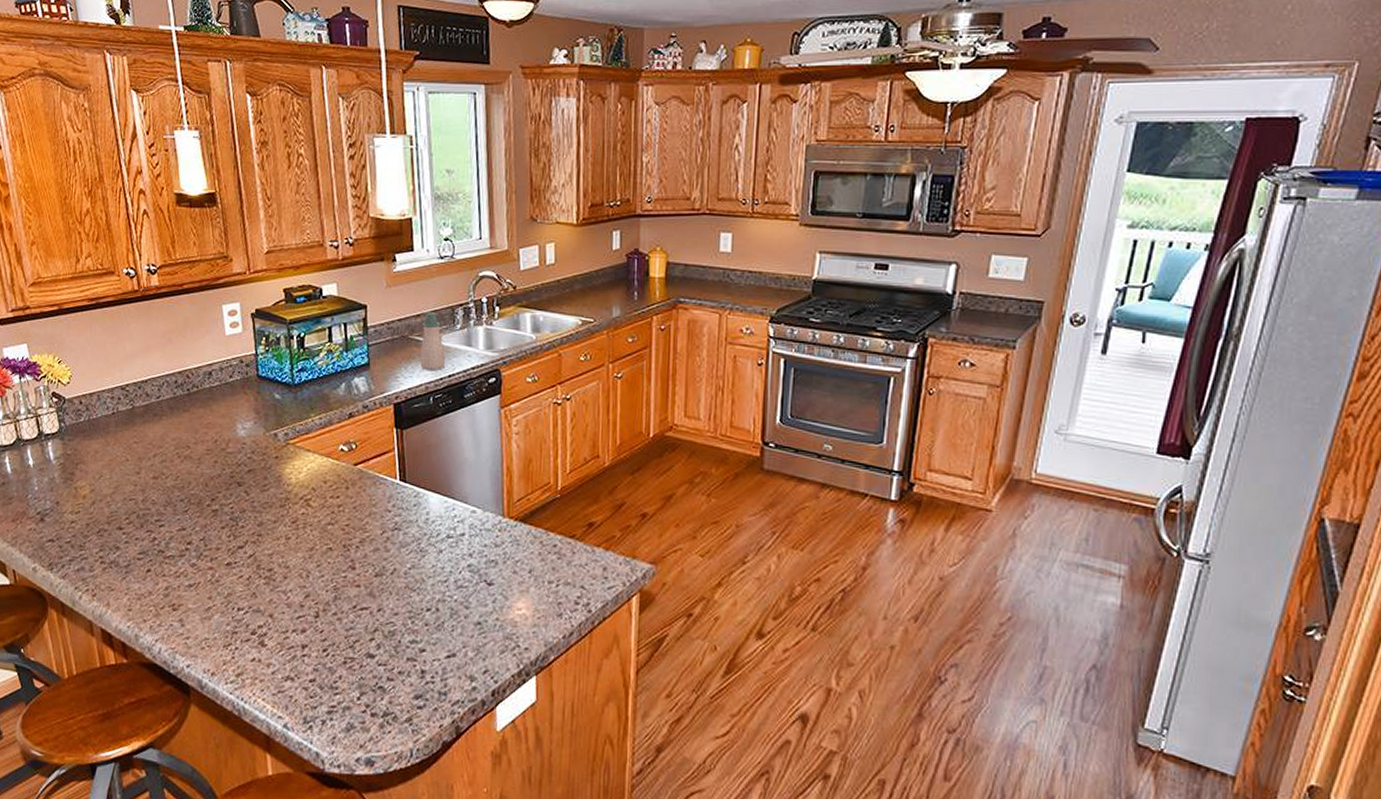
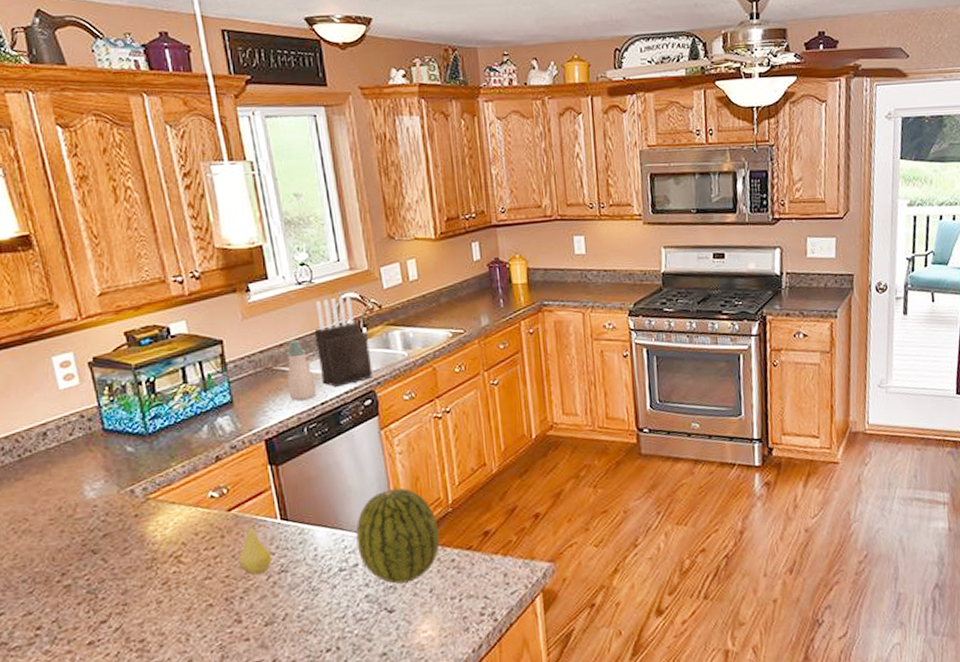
fruit: none [358,475,387,529] -> present [238,518,271,576]
knife block: none [450,273,500,362] -> present [314,295,373,387]
fruit: none [466,467,545,560] -> present [356,487,440,584]

